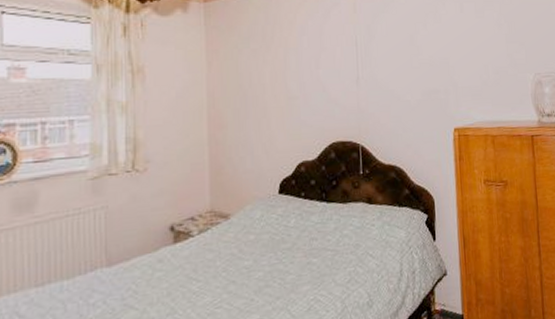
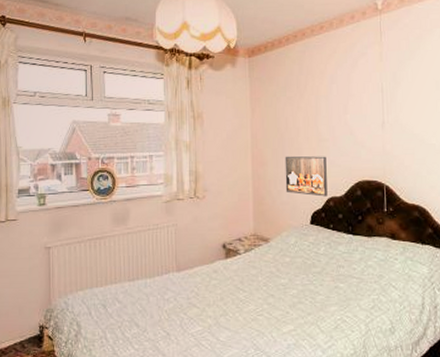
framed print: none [248,115,298,162] -> present [285,155,328,197]

